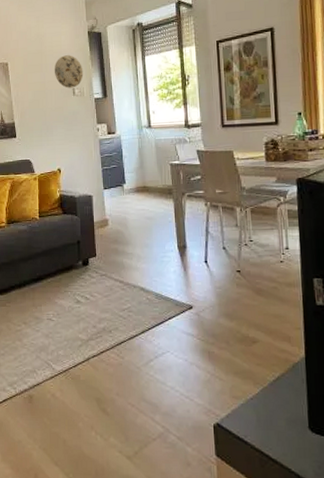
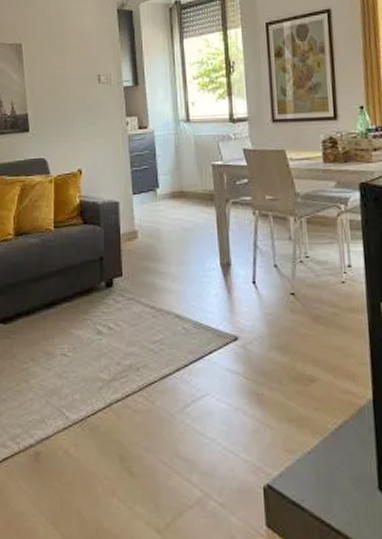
decorative plate: present [54,55,84,88] -> none [76,36,111,75]

